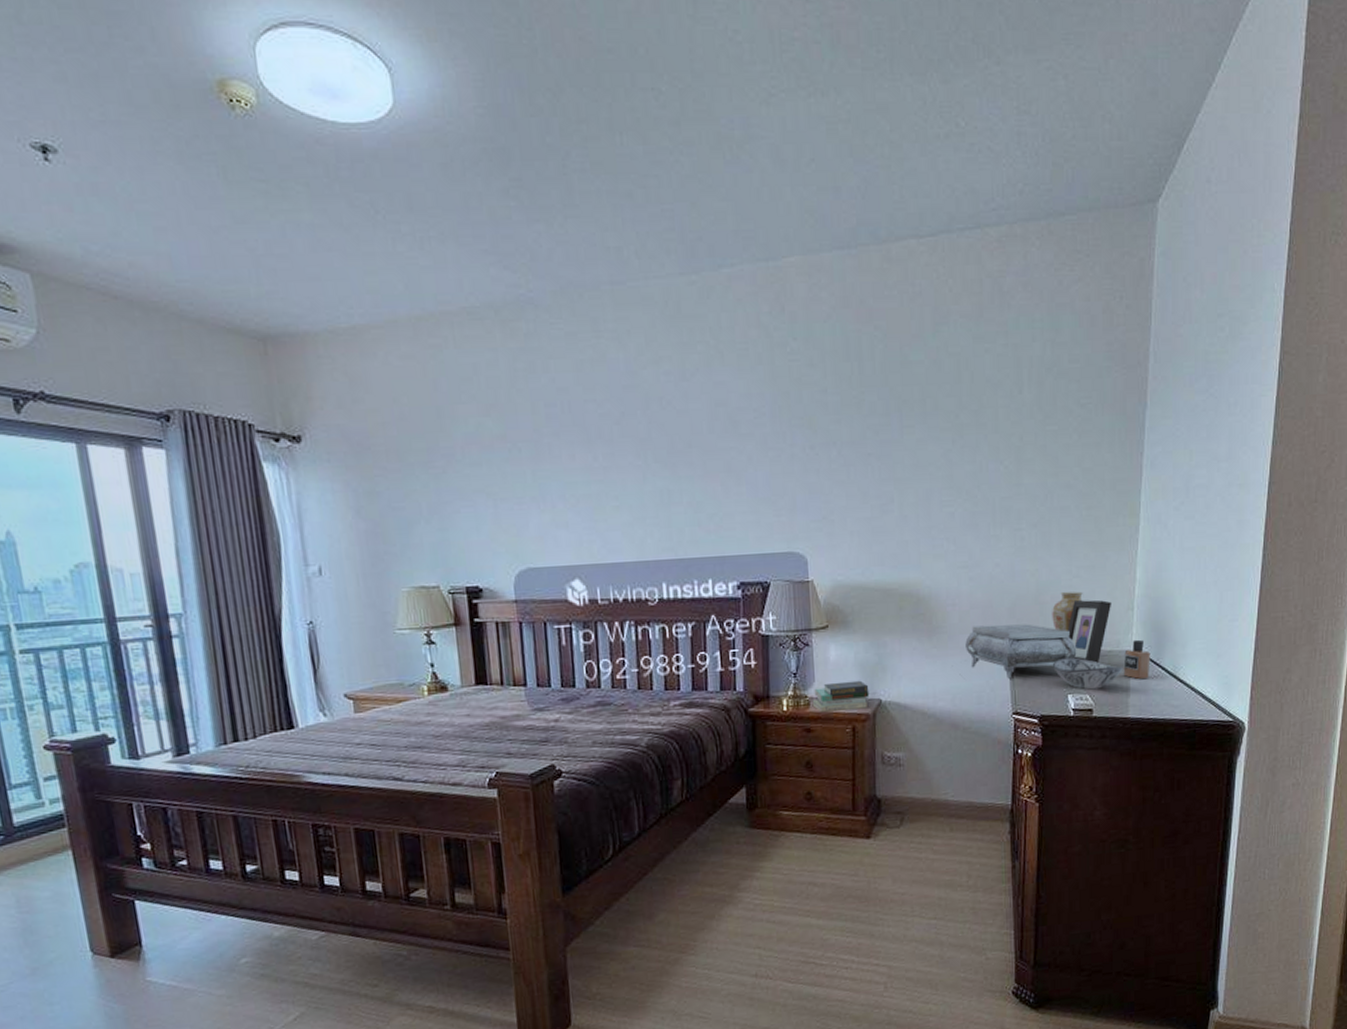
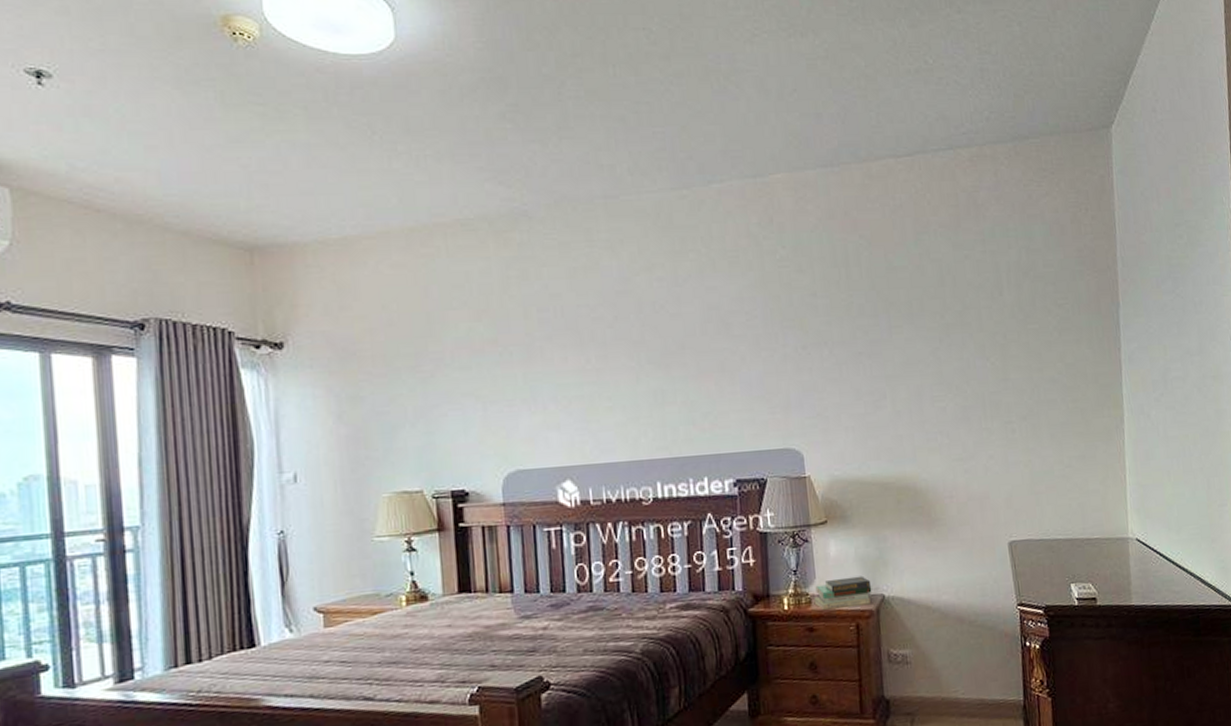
jewelry box: present [965,624,1077,679] -> none [965,514,1076,570]
vase: present [1052,591,1083,632] -> none [1047,481,1077,521]
decorative bowl: present [1052,657,1125,690] -> none [1052,546,1124,579]
picture frame: present [1068,600,1112,663] -> none [1065,488,1106,551]
perfume: present [1123,639,1151,680] -> none [1122,526,1149,566]

